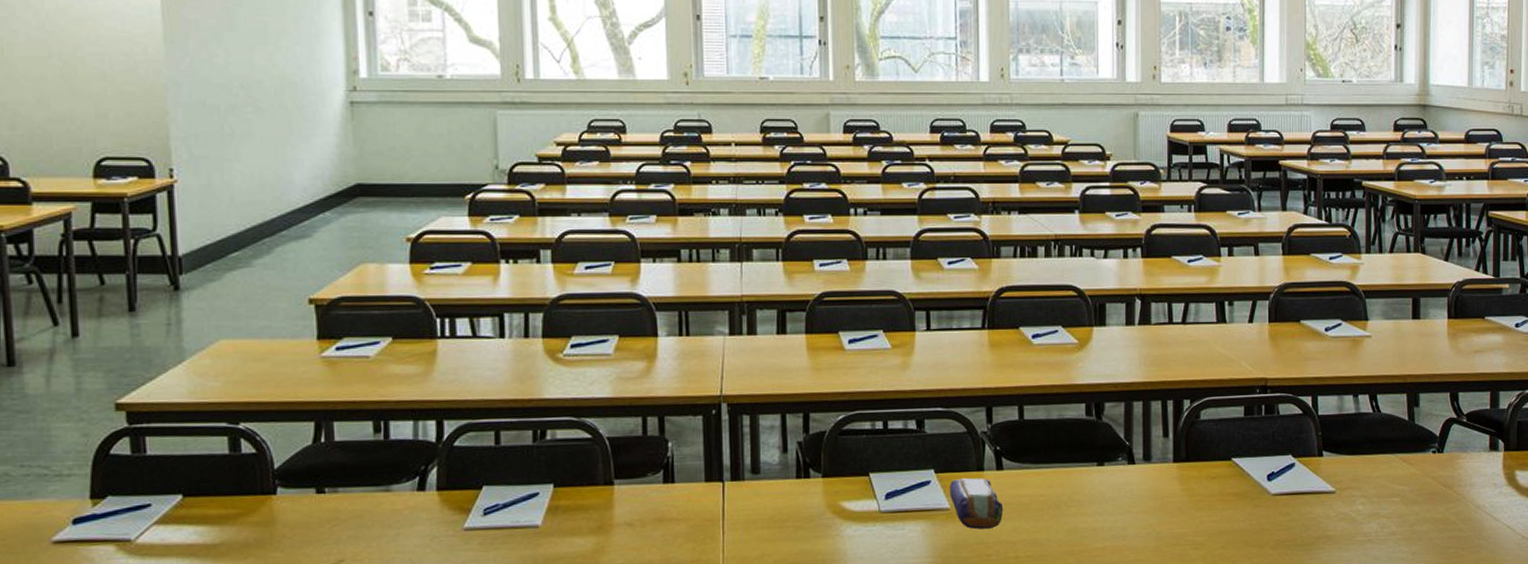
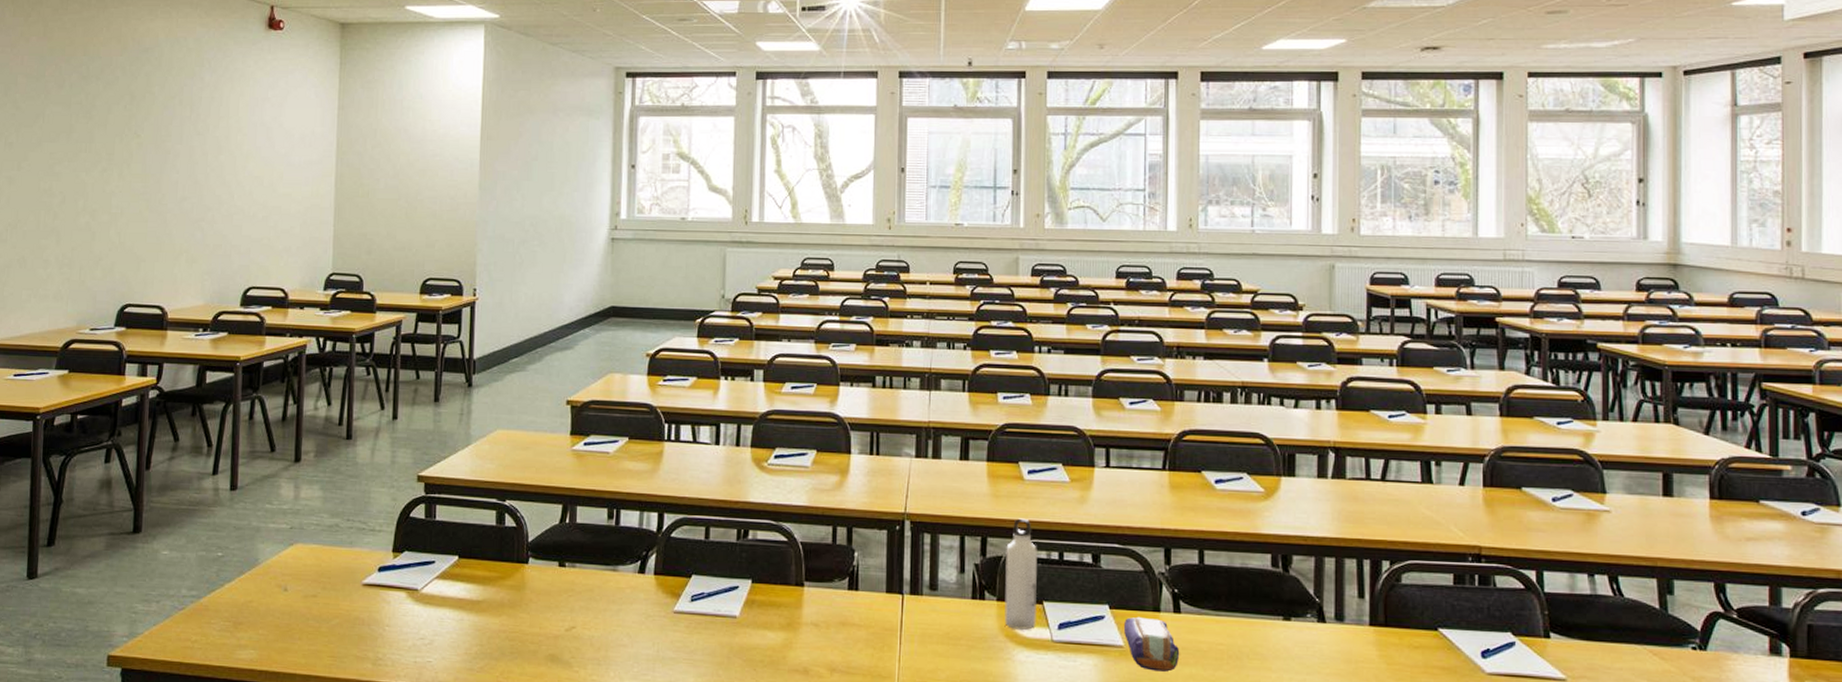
water bottle: none [829,390,864,505] -> present [1004,518,1039,631]

